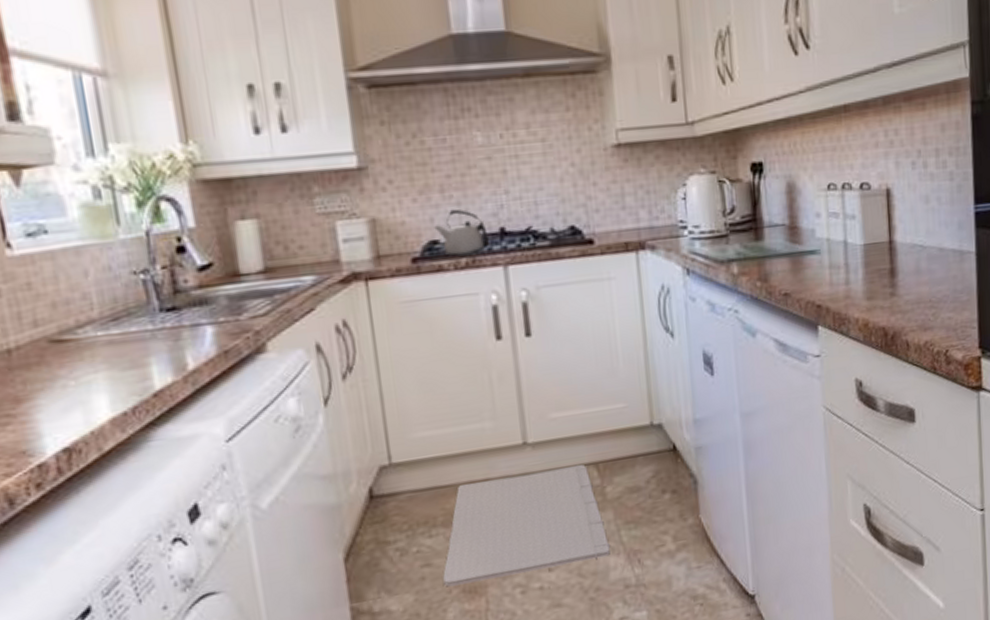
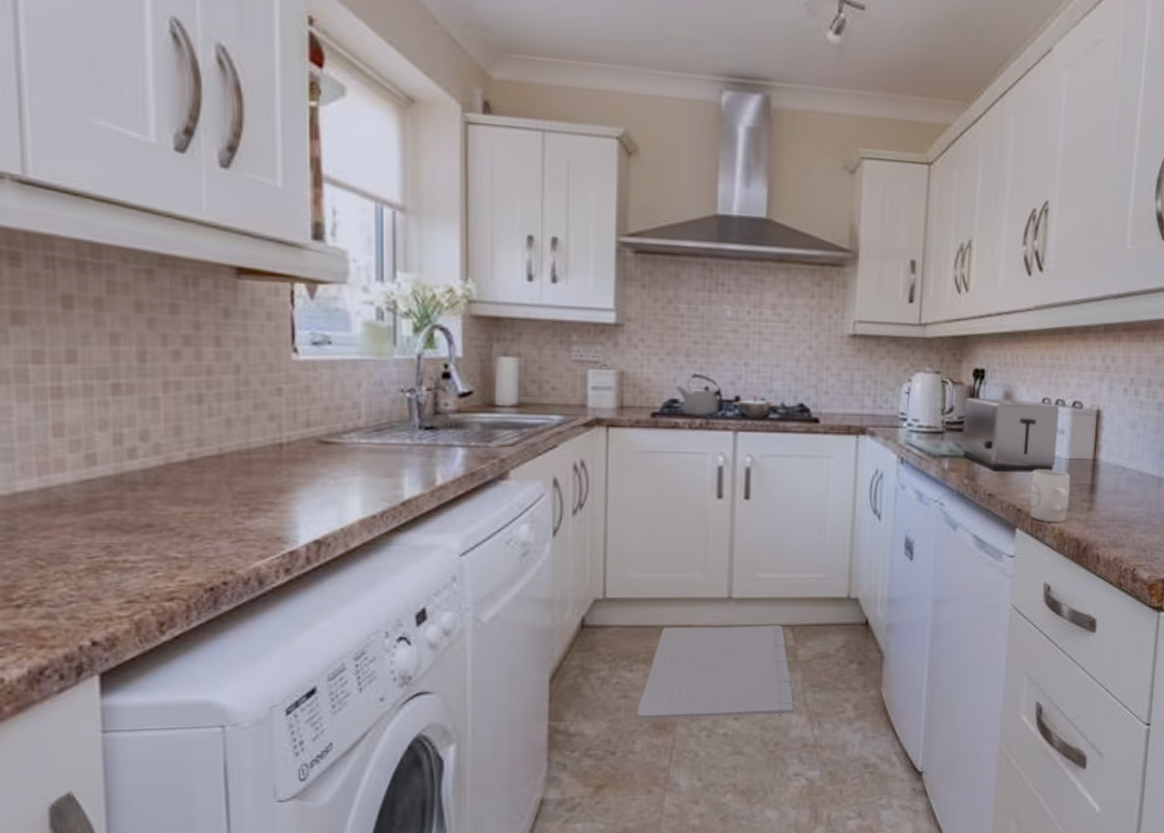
cooking pot: none [498,224,547,252] -> present [732,395,778,420]
toaster: none [745,189,850,269] -> present [962,397,1059,472]
mug: none [827,258,870,315] -> present [1029,470,1071,523]

